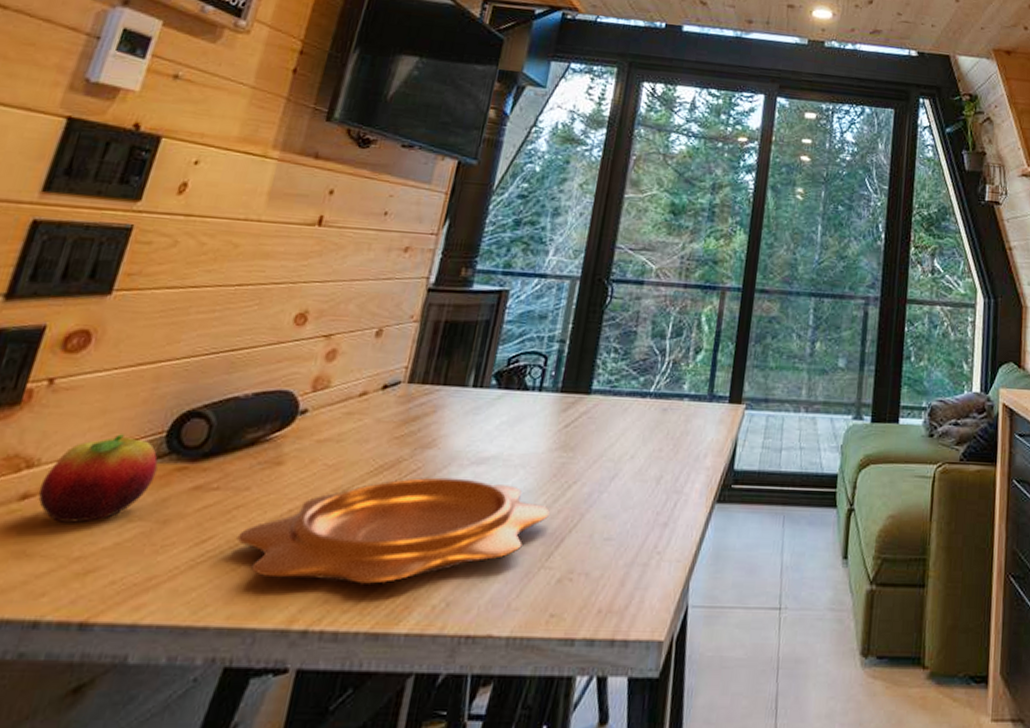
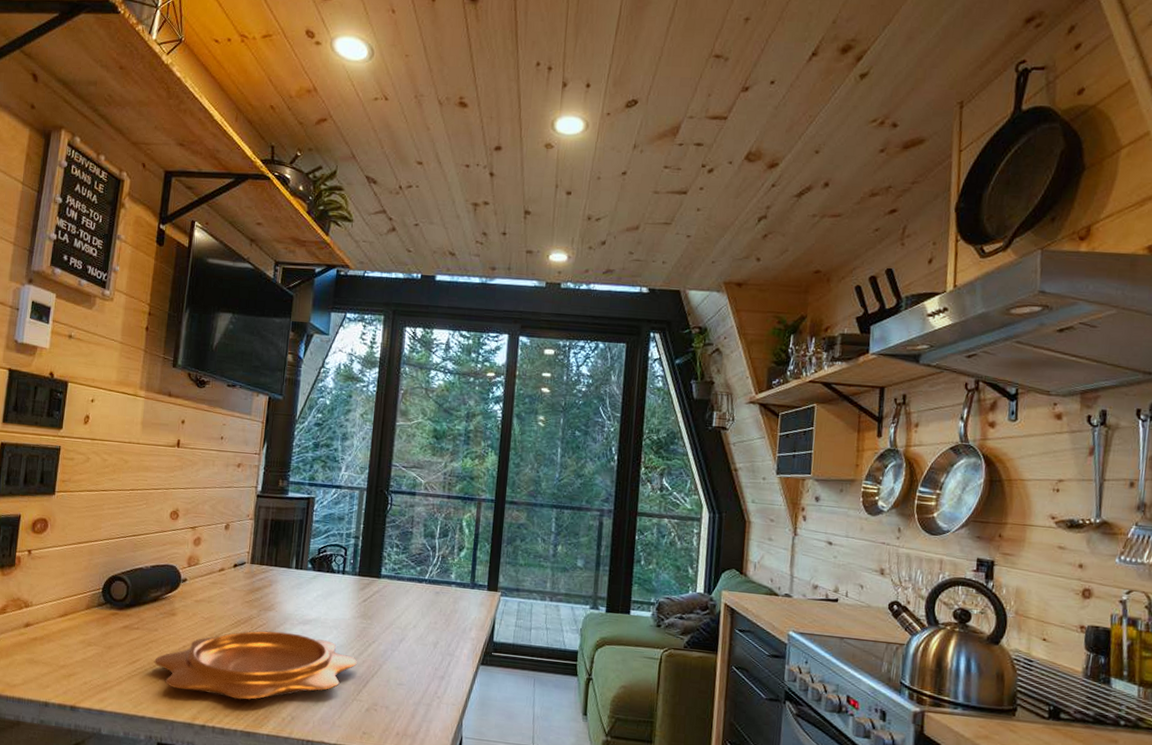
fruit: present [38,434,159,523] -> none [34,589,100,644]

